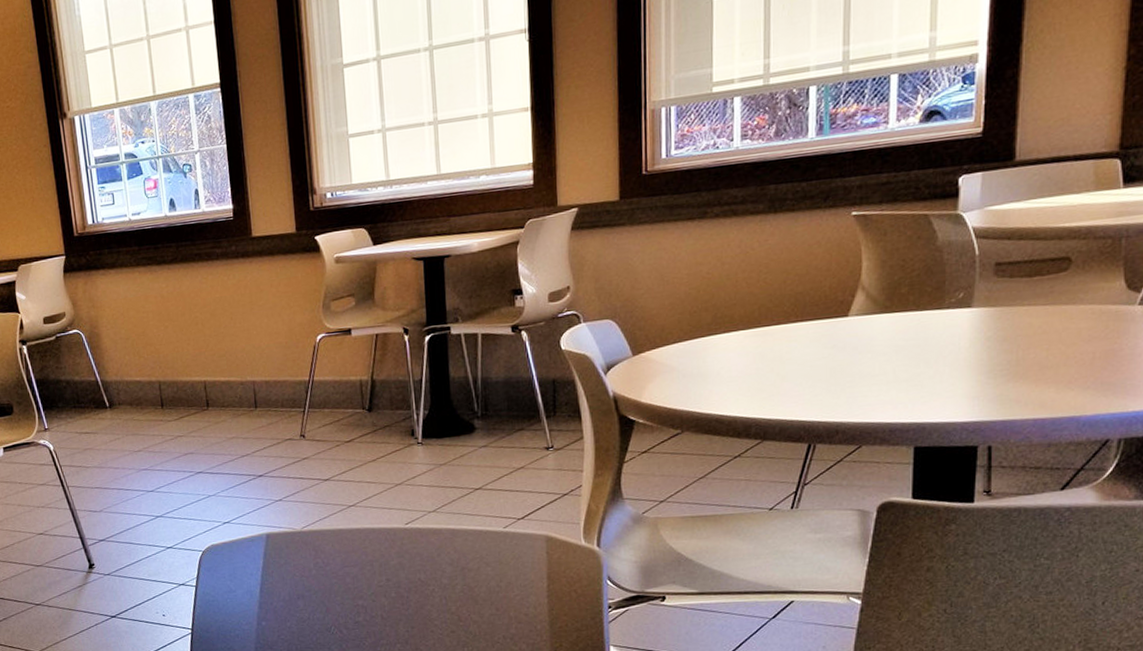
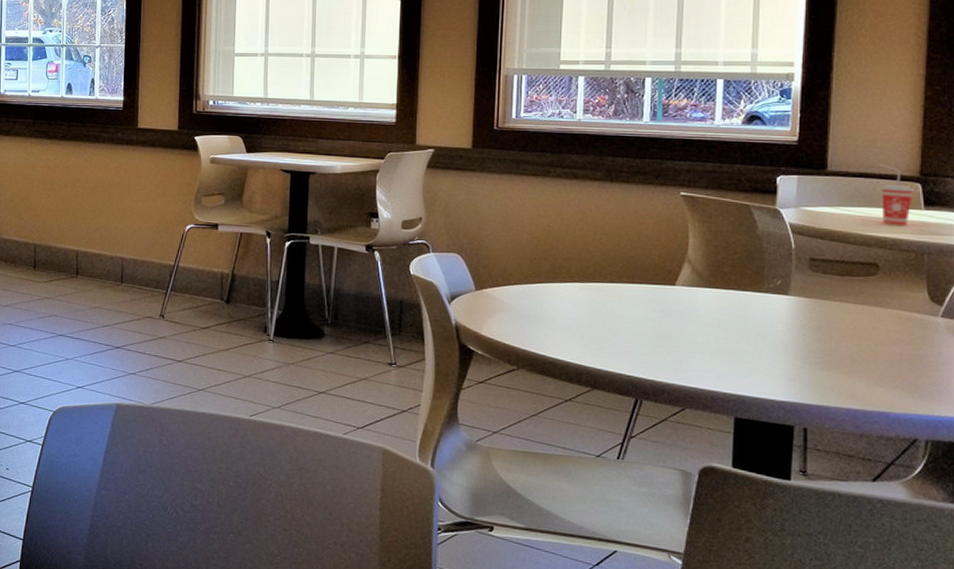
beverage cup: none [1072,143,1114,212] -> present [878,164,916,225]

